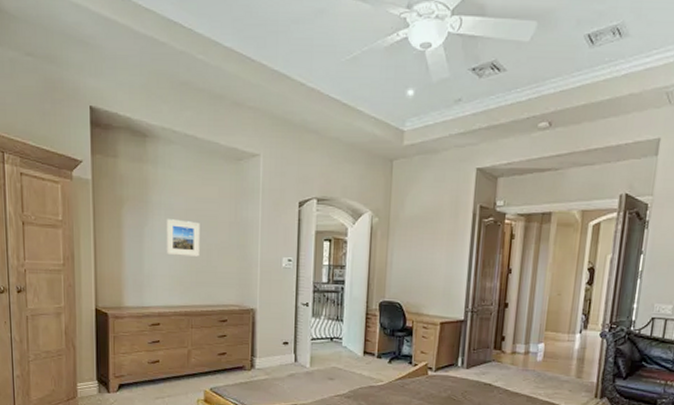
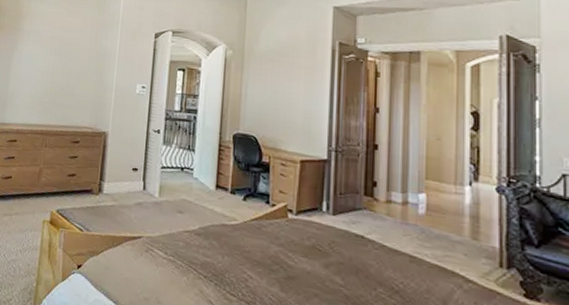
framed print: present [166,219,200,257] -> none [30,45,63,80]

